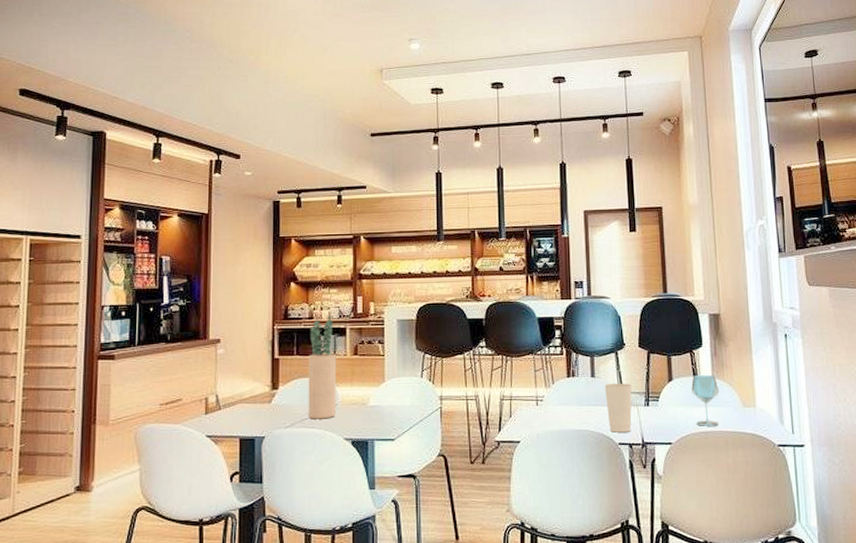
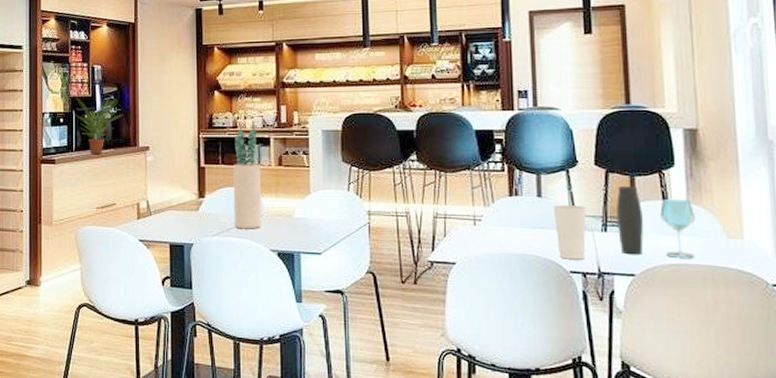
potted plant: none [136,290,192,349] -> present [72,98,122,155]
vase: none [656,365,679,425] -> present [615,187,644,254]

